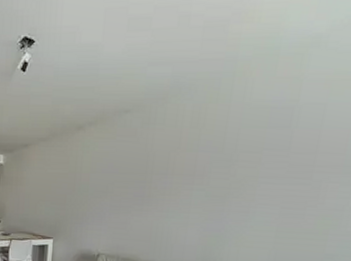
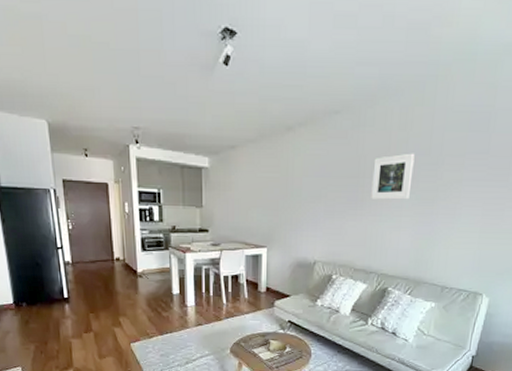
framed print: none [158,150,207,197] -> present [371,153,415,200]

